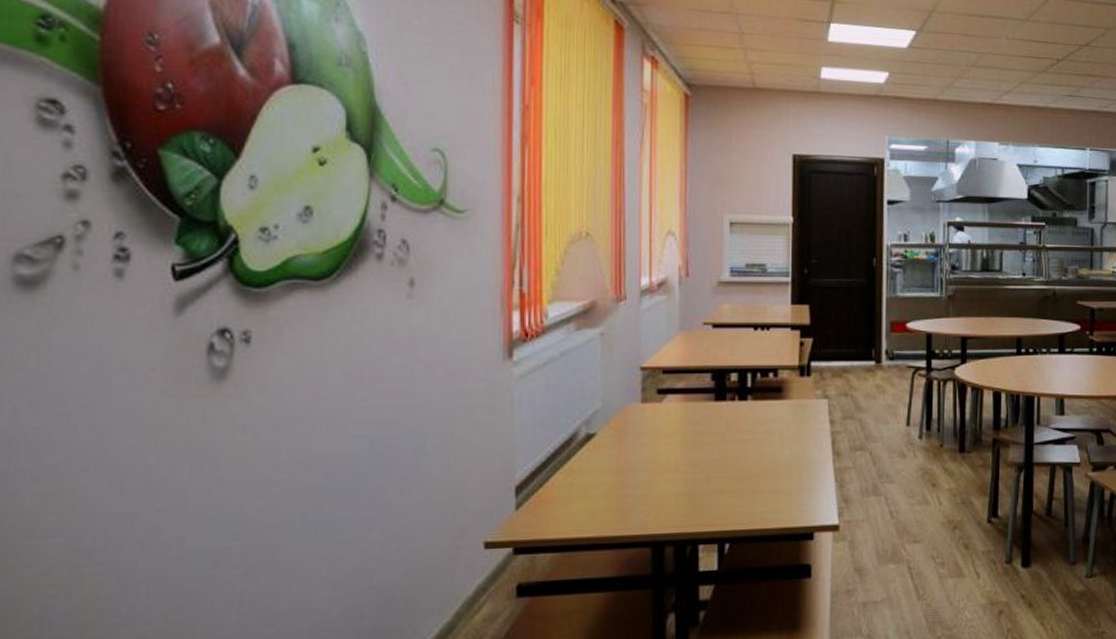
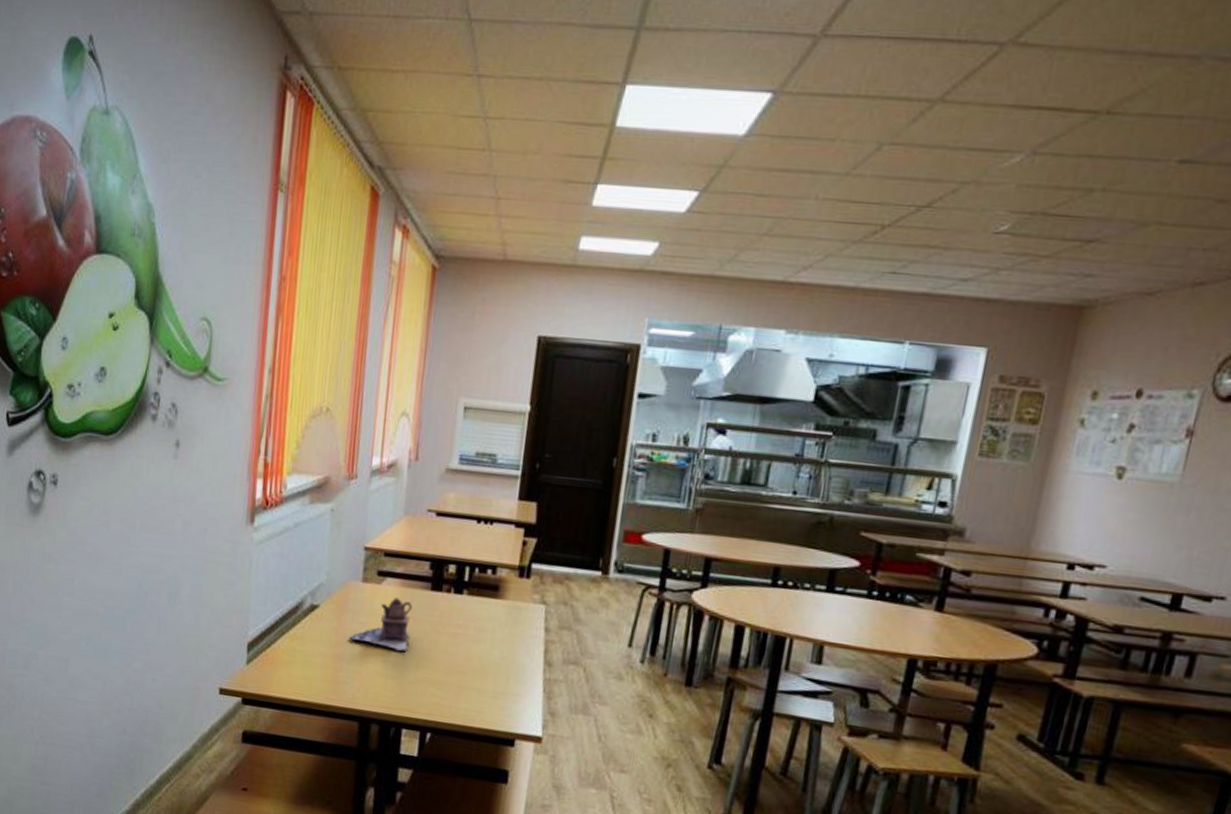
teapot: none [632,413,698,466] -> present [349,597,413,651]

